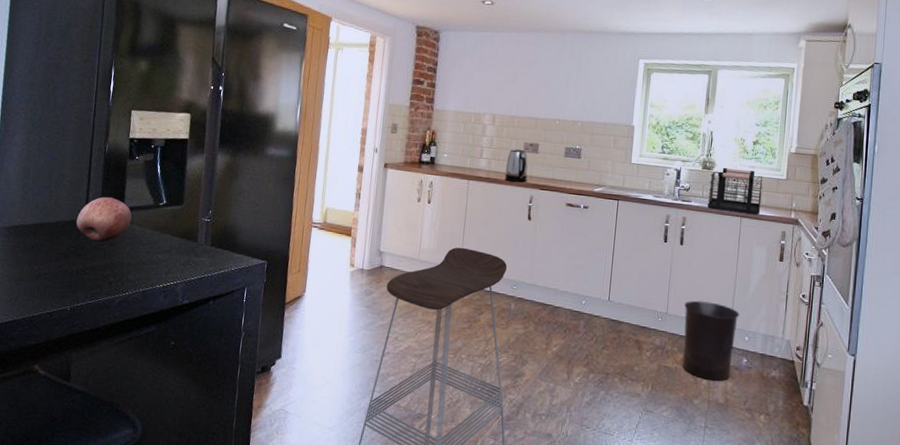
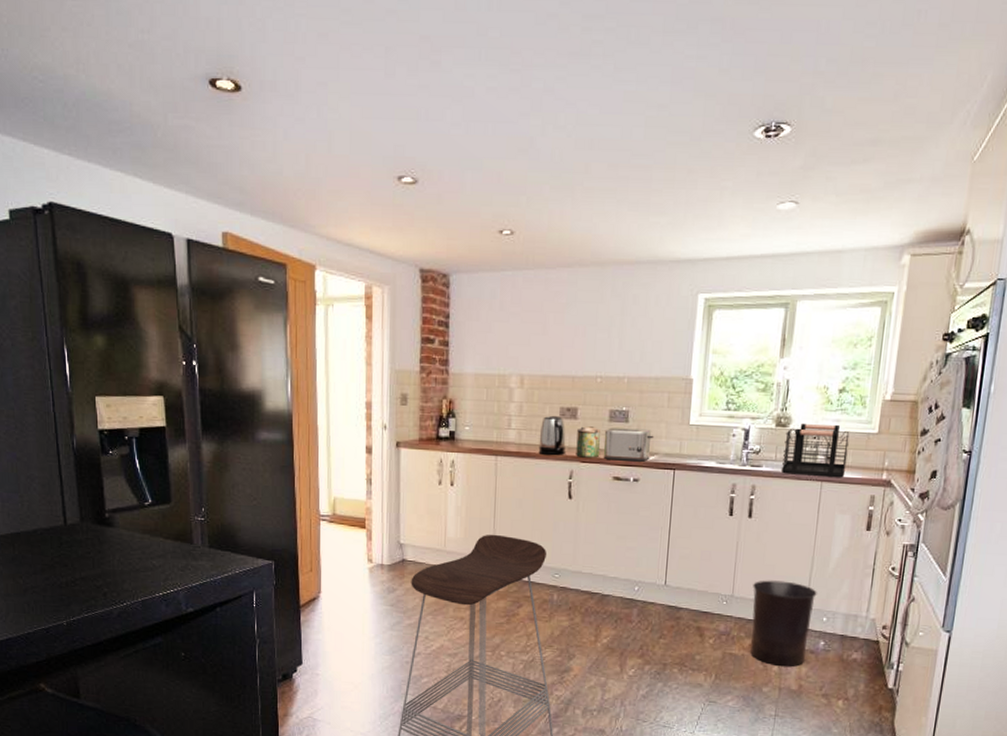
fruit: present [76,196,132,242] -> none [56,498,116,549]
canister: none [536,159,557,187] -> present [576,426,601,459]
toaster: none [559,162,602,193] -> present [603,427,654,463]

